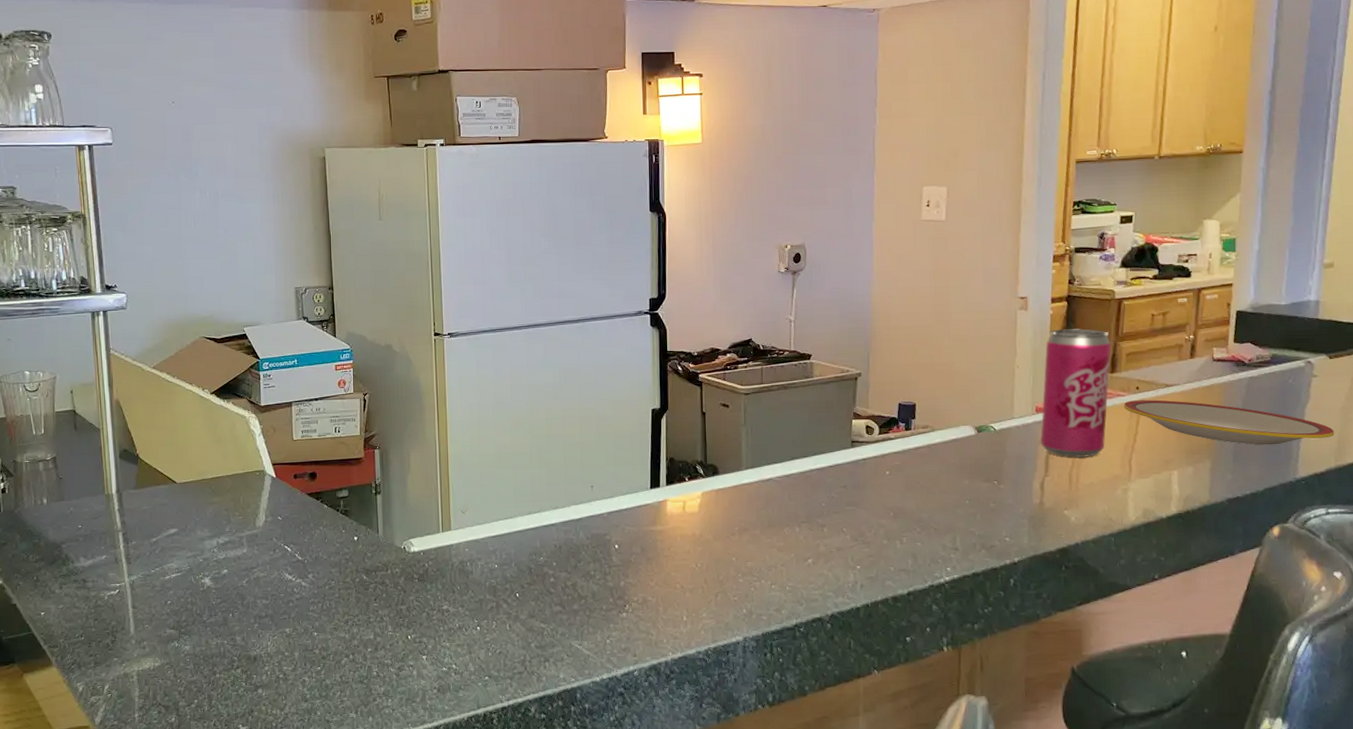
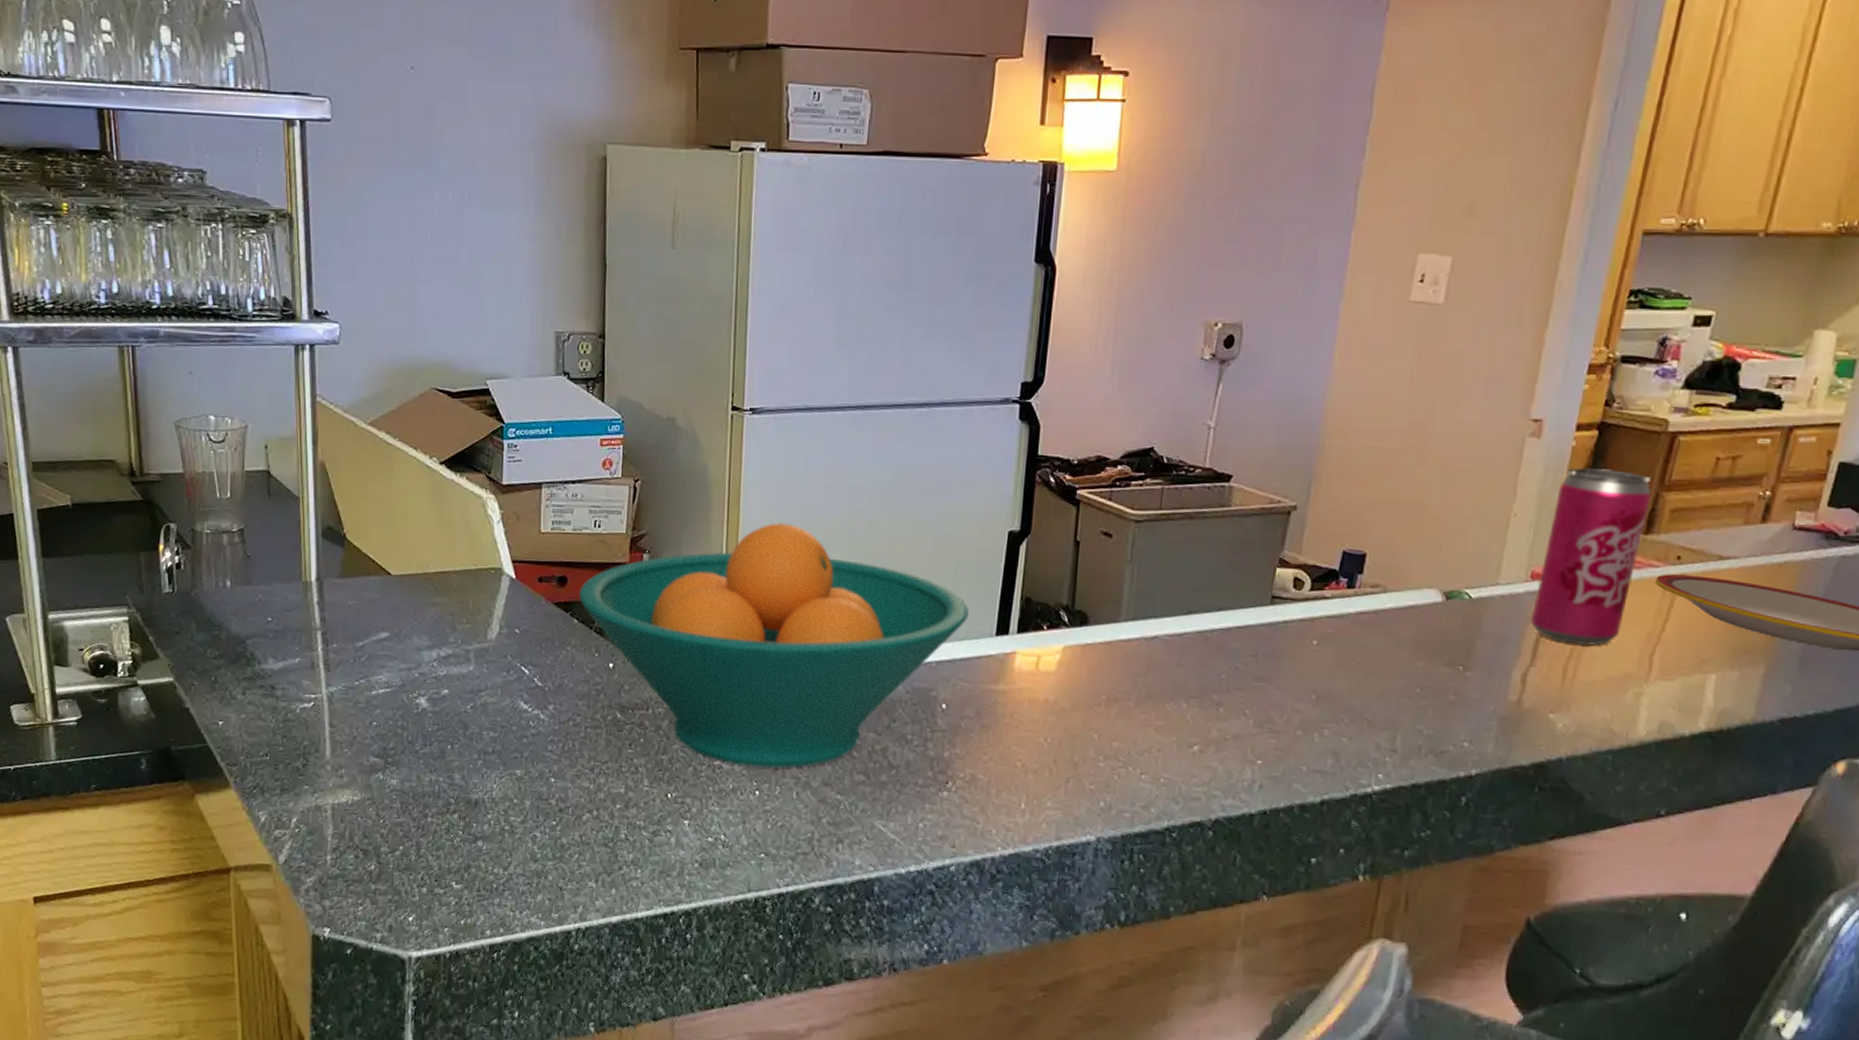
fruit bowl: none [326,416,628,608] -> present [579,522,969,768]

